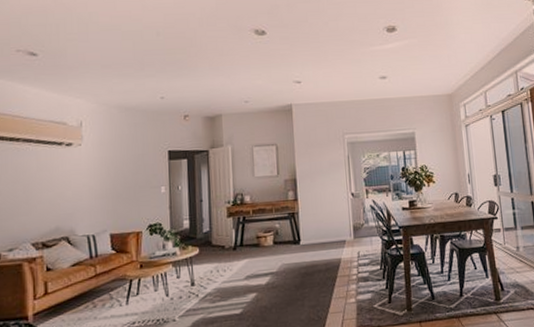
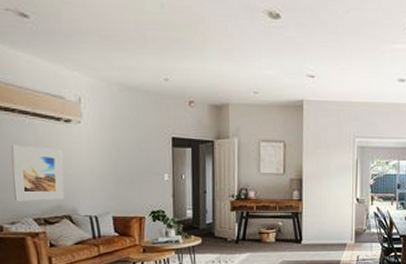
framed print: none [13,172,63,227] -> present [10,145,65,201]

